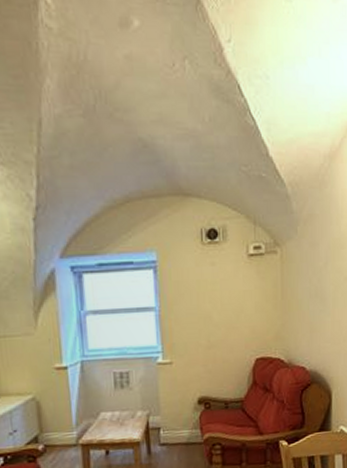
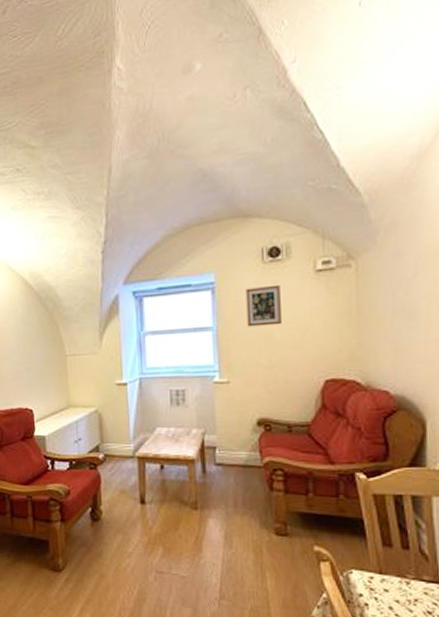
picture frame: none [186,266,219,308] -> present [246,284,282,327]

